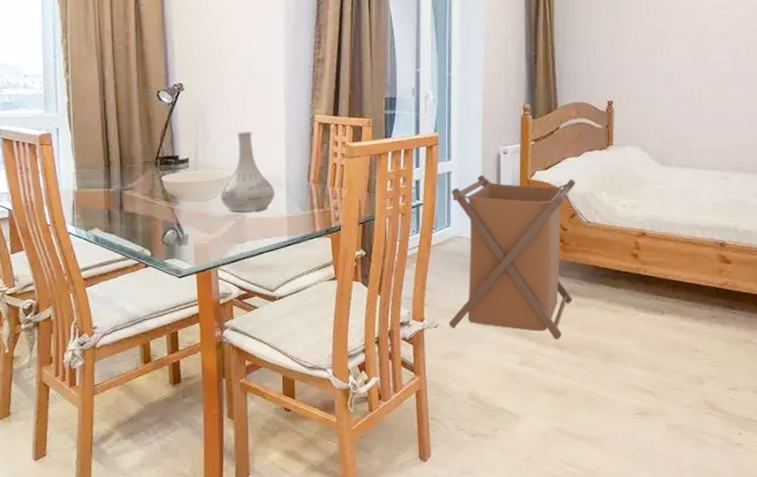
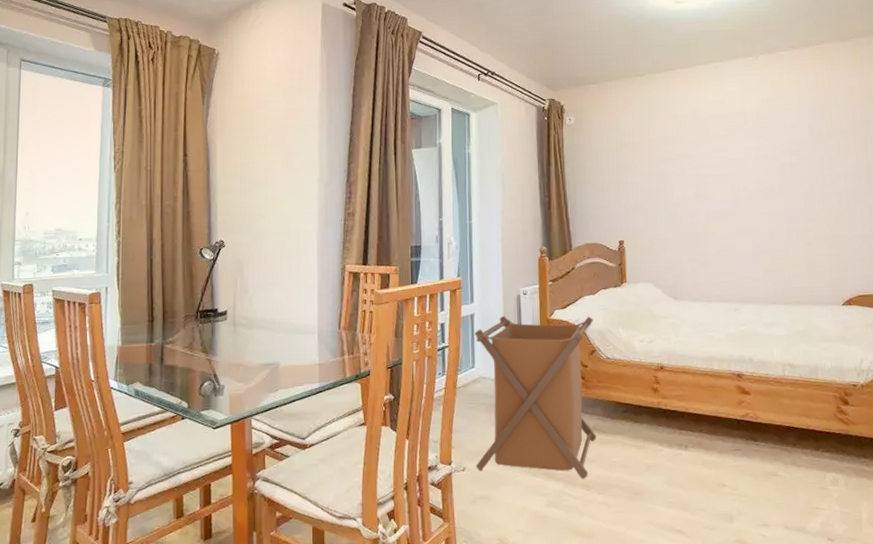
bowl: present [161,170,235,202] -> none [200,321,270,354]
vase: present [220,132,275,214] -> none [255,283,308,363]

